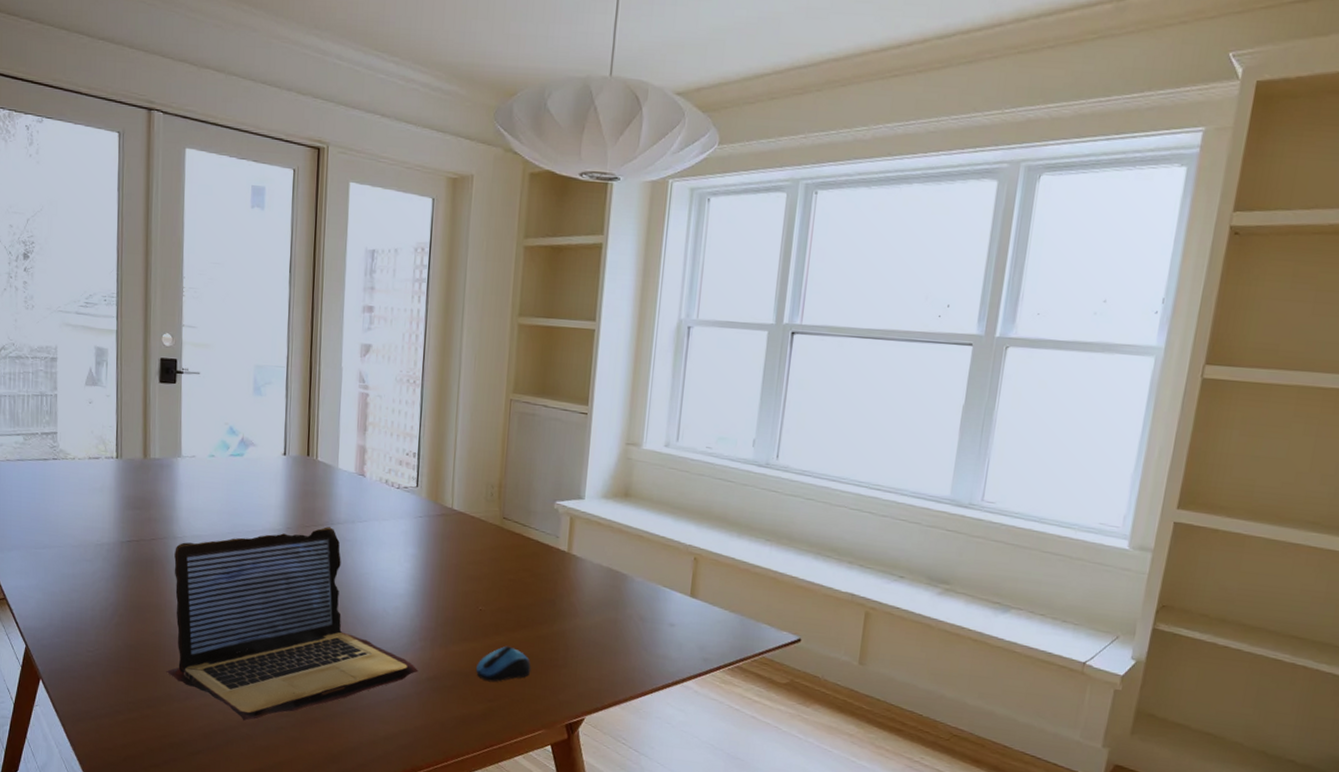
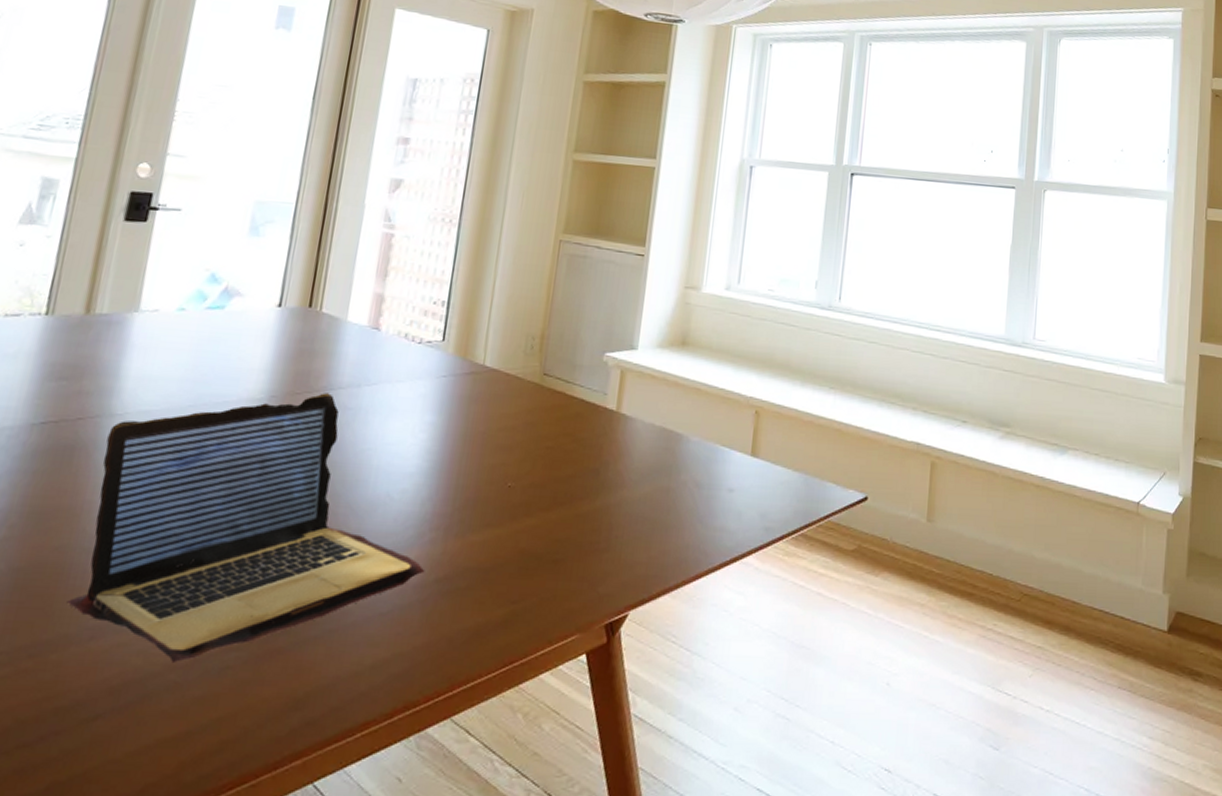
computer mouse: present [475,646,531,682] -> none [498,529,567,578]

